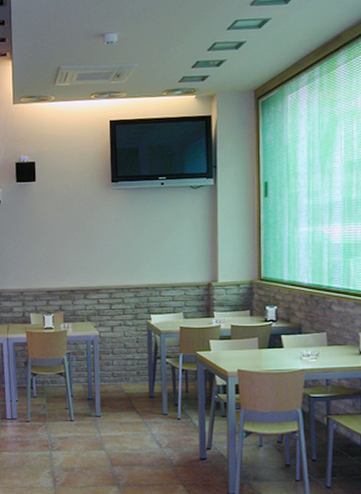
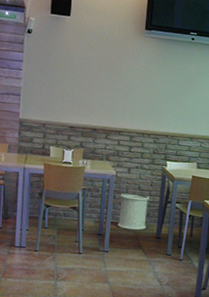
waste bin: none [106,352,138,391] -> present [117,193,150,231]

